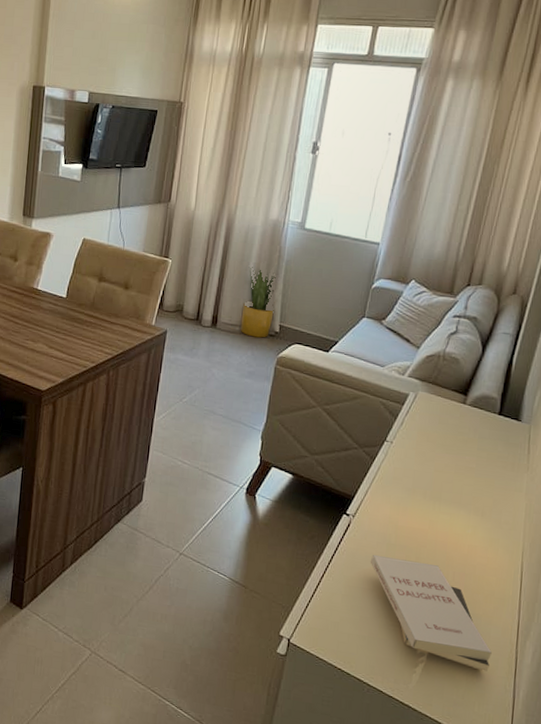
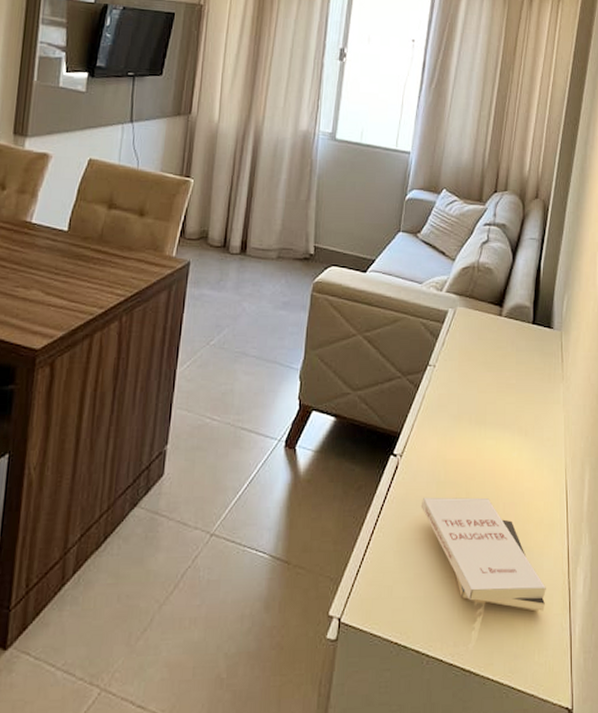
planter: present [240,267,276,338] -> none [272,183,308,262]

